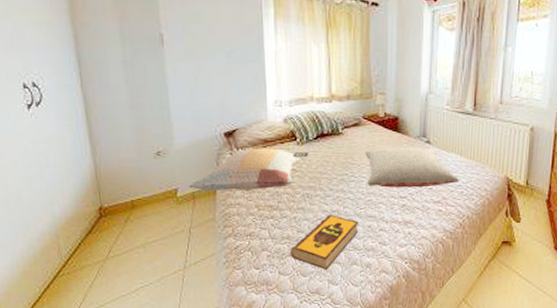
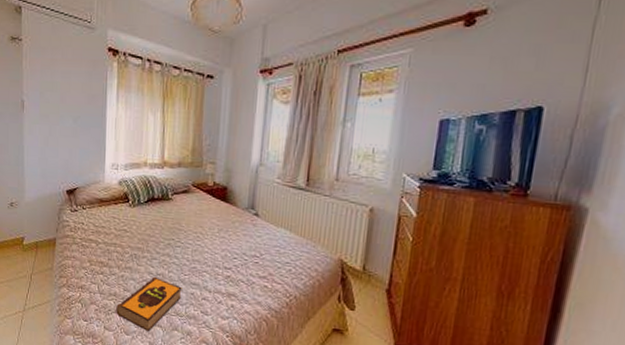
decorative pillow: present [189,148,309,192] -> none [34,206,139,246]
pillow: present [365,147,459,188] -> none [192,216,288,261]

